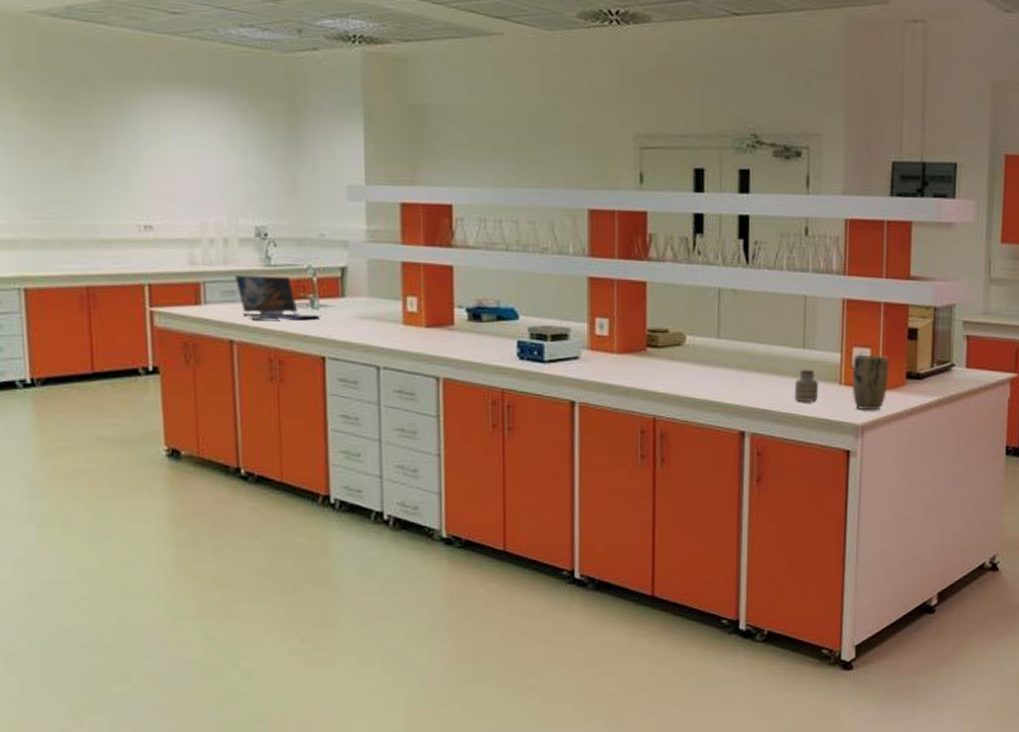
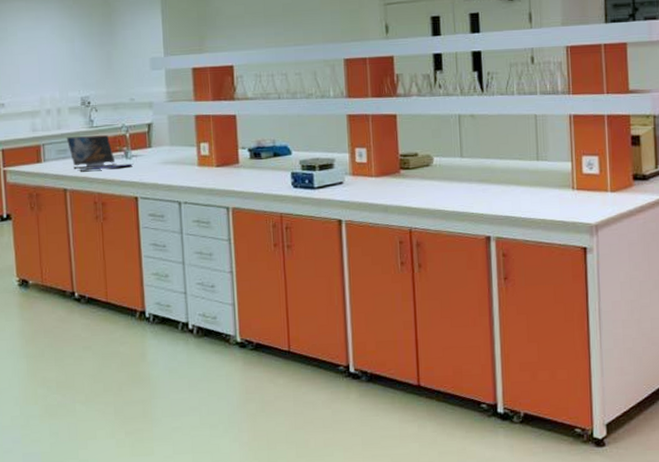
jar: present [795,369,819,403] -> none [532,178,554,208]
plant pot: present [851,355,890,410] -> none [582,162,618,210]

